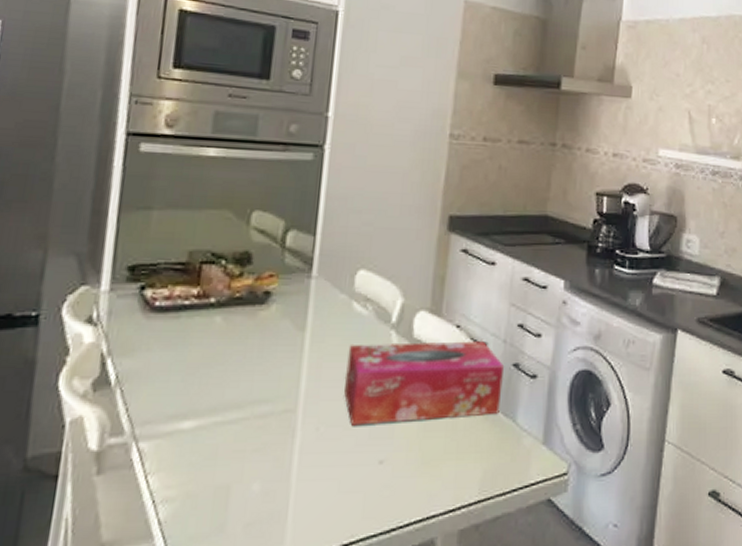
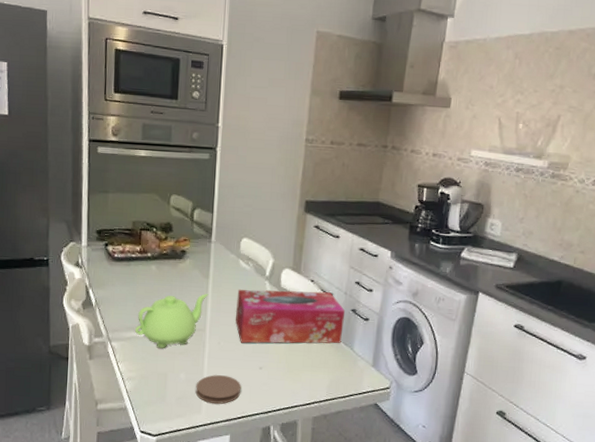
teapot: none [181,354,304,445] -> present [135,294,208,348]
coaster: none [276,479,351,526] -> present [195,375,241,404]

